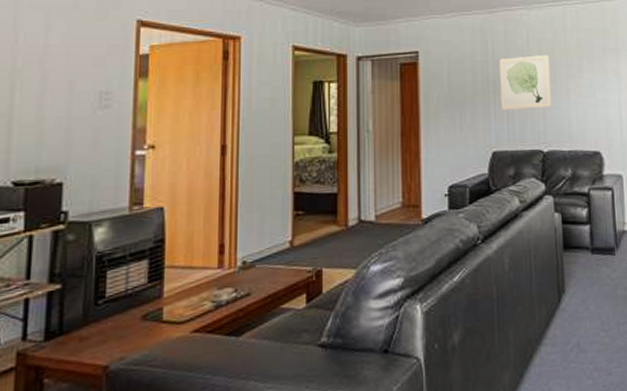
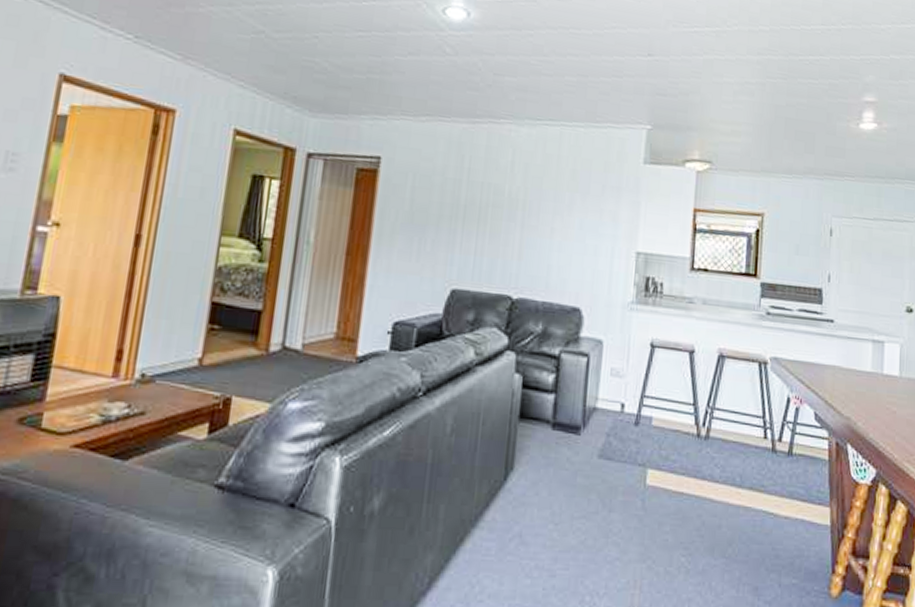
wall art: present [499,55,551,110] -> none [469,179,535,246]

